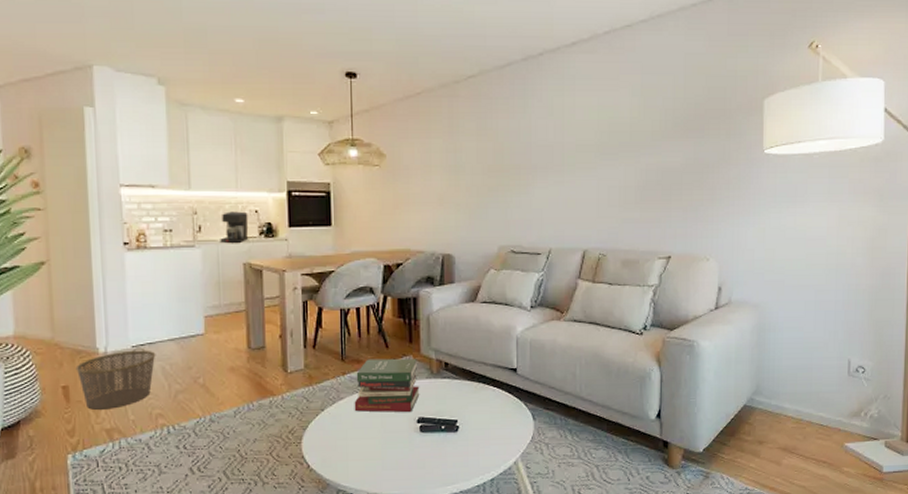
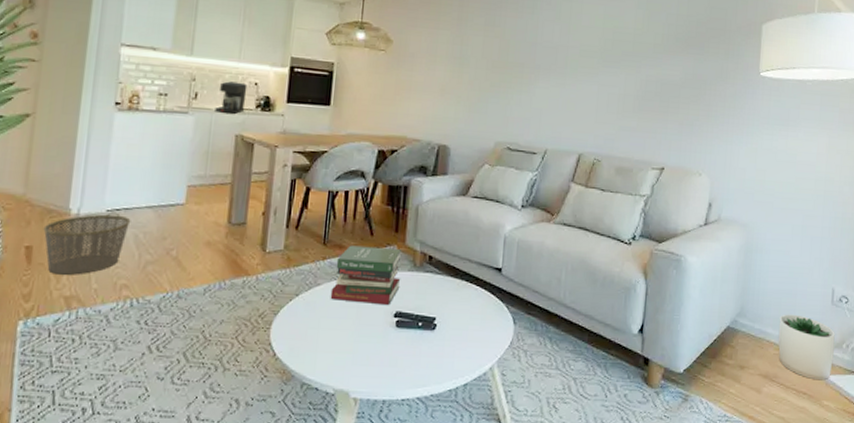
planter: none [795,388,853,449] -> present [778,314,835,381]

